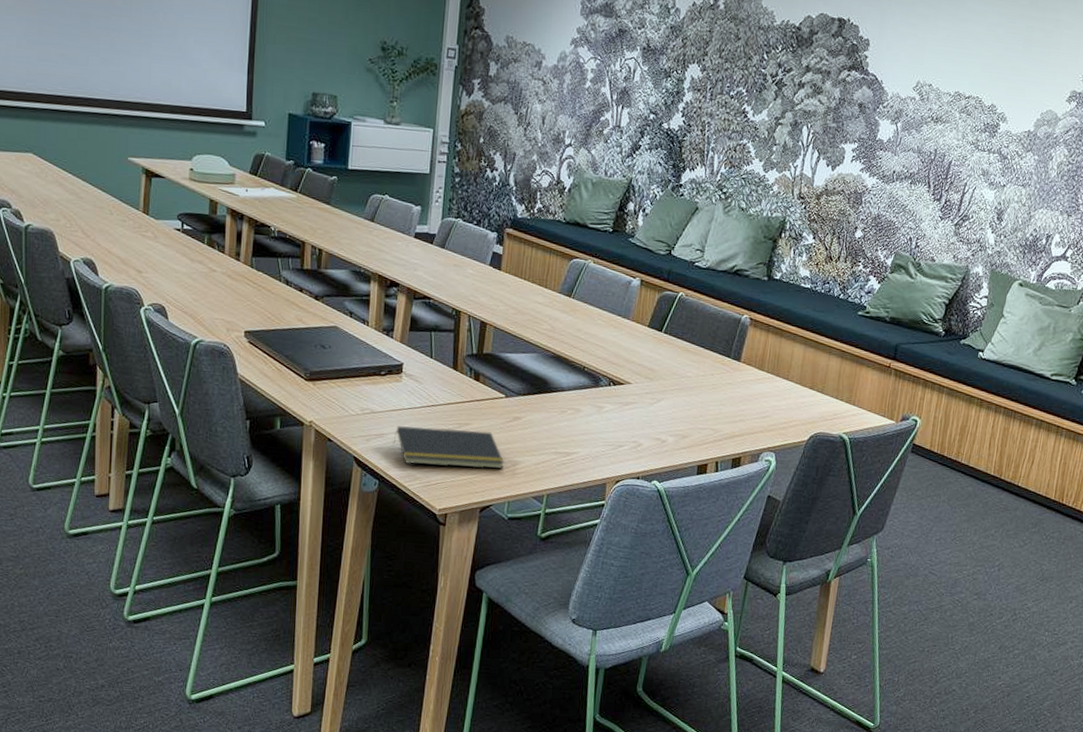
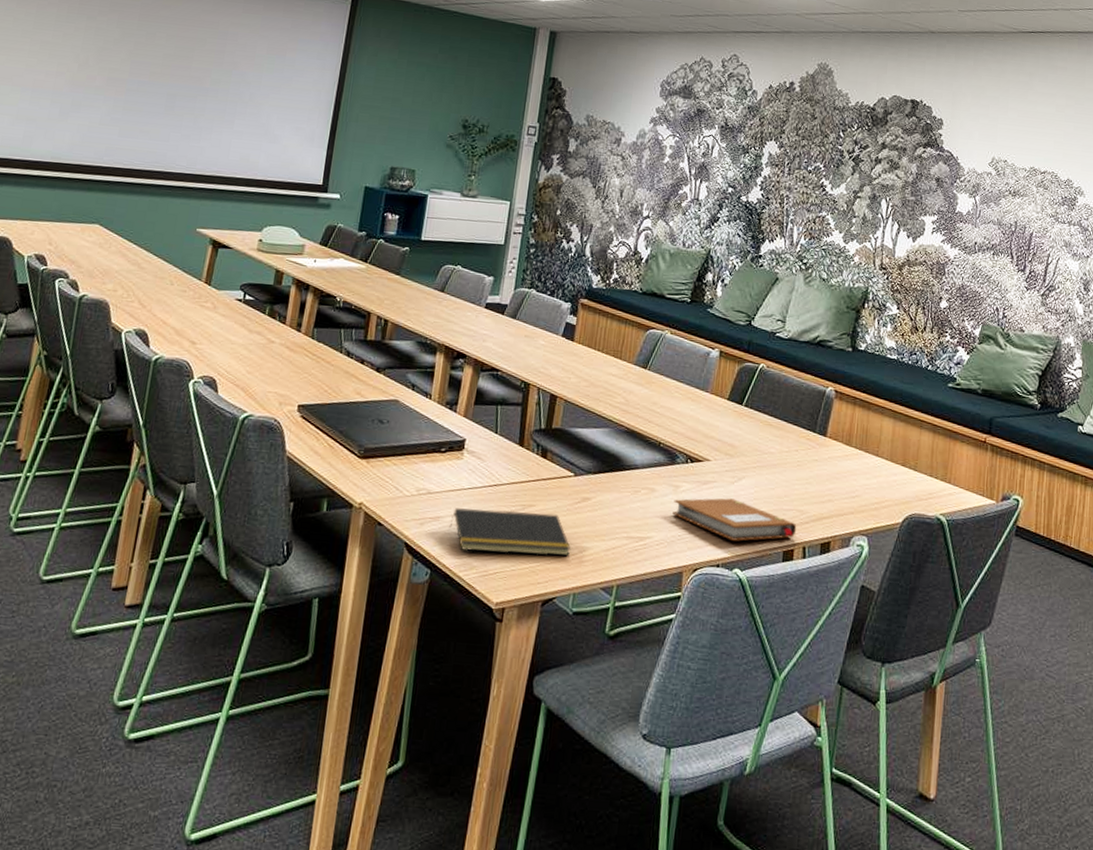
notebook: none [597,417,711,457] -> present [672,498,797,541]

